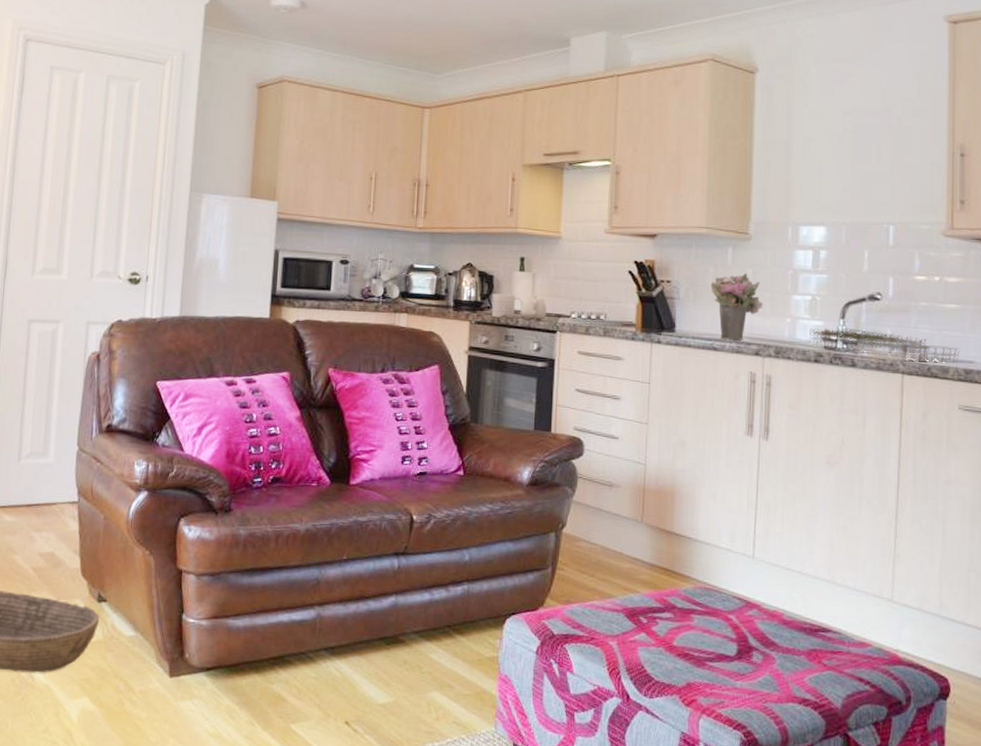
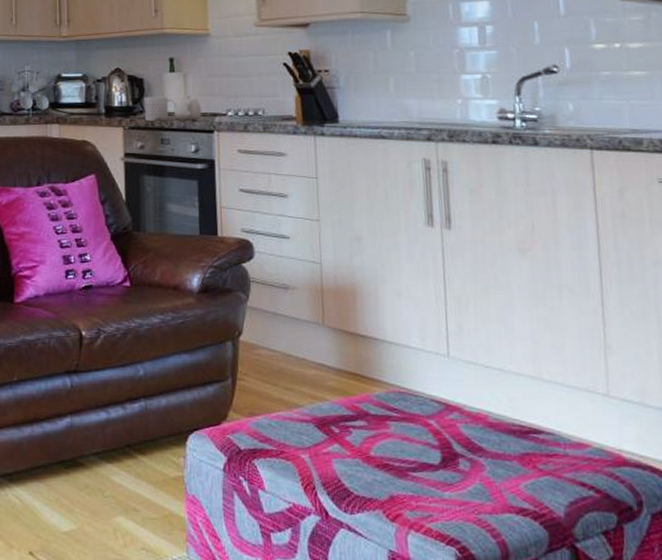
flower bouquet: present [710,273,763,340] -> none [371,56,430,127]
dish rack: present [809,328,959,363] -> none [483,105,652,135]

